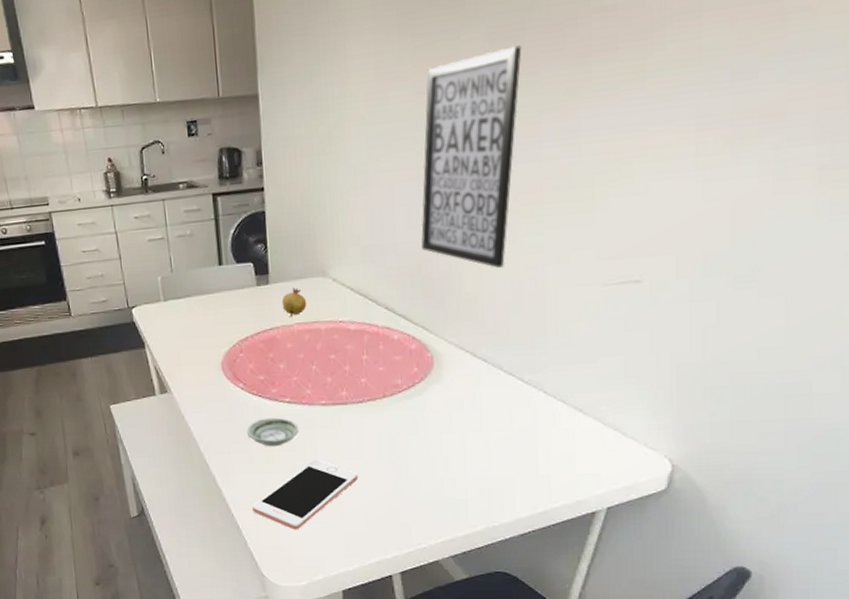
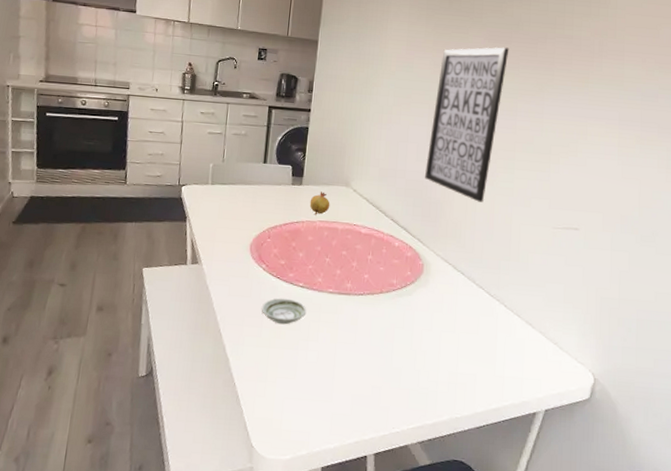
cell phone: present [252,460,359,530] -> none [253,341,351,405]

